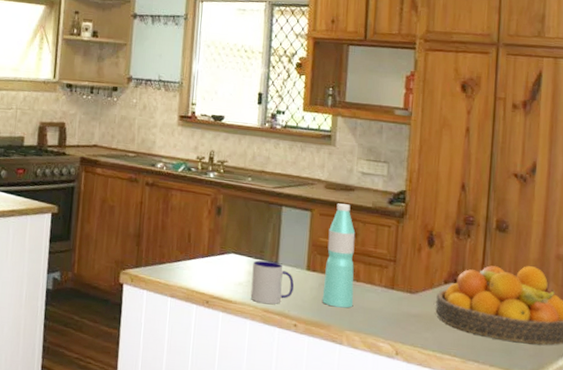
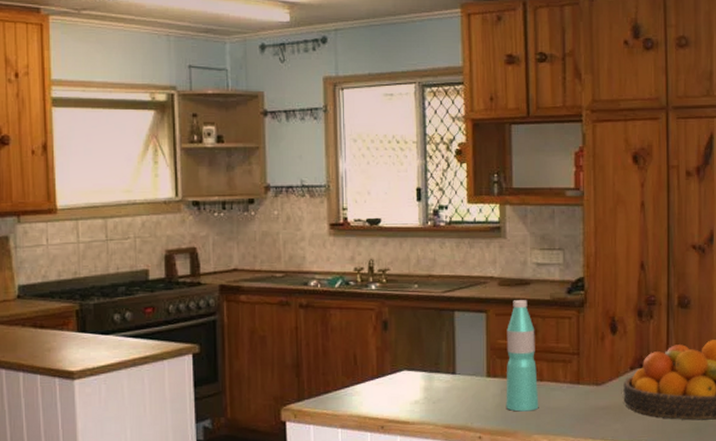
mug: present [250,260,294,305] -> none [428,372,474,420]

